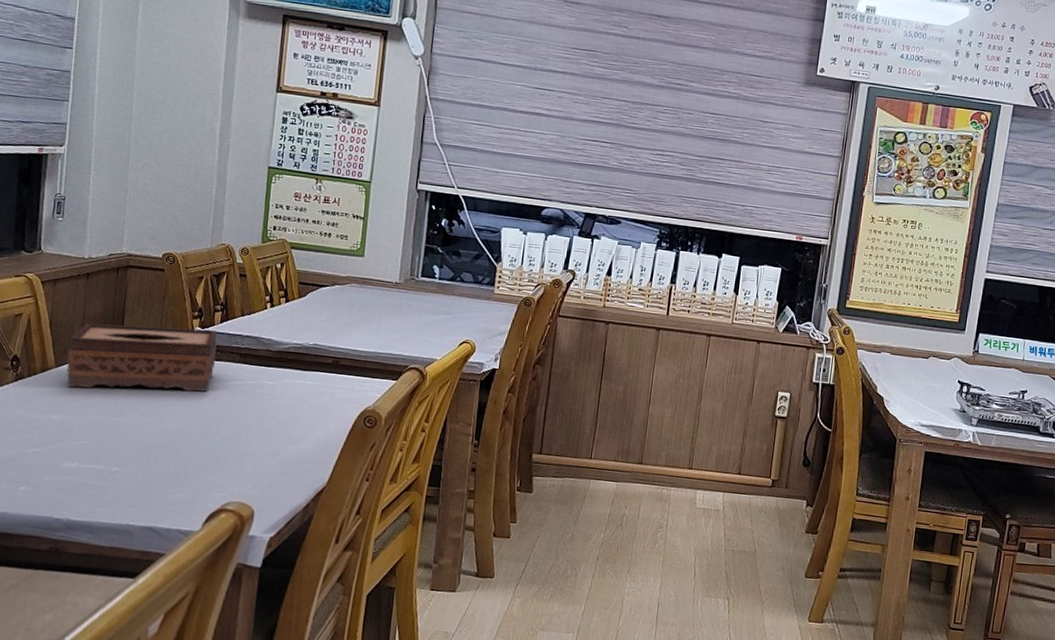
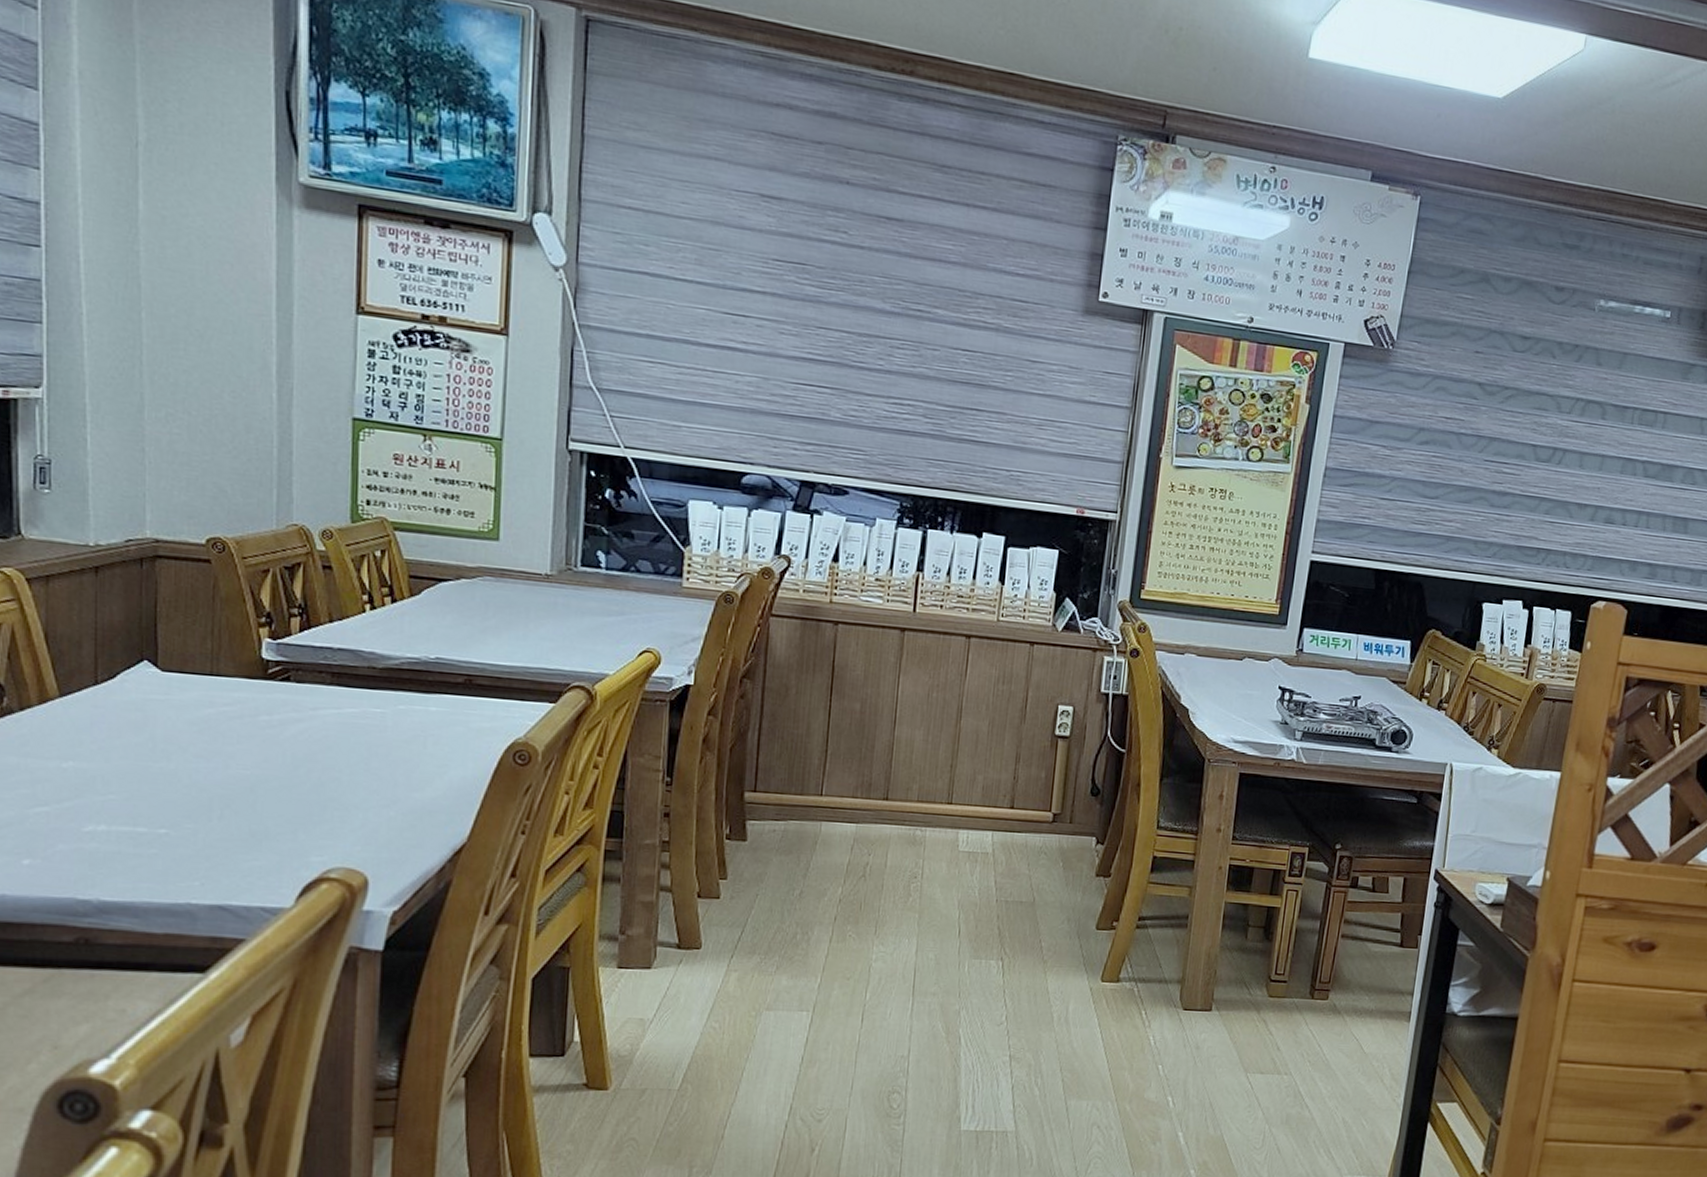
tissue box: present [66,323,217,392] -> none [77,635,297,725]

